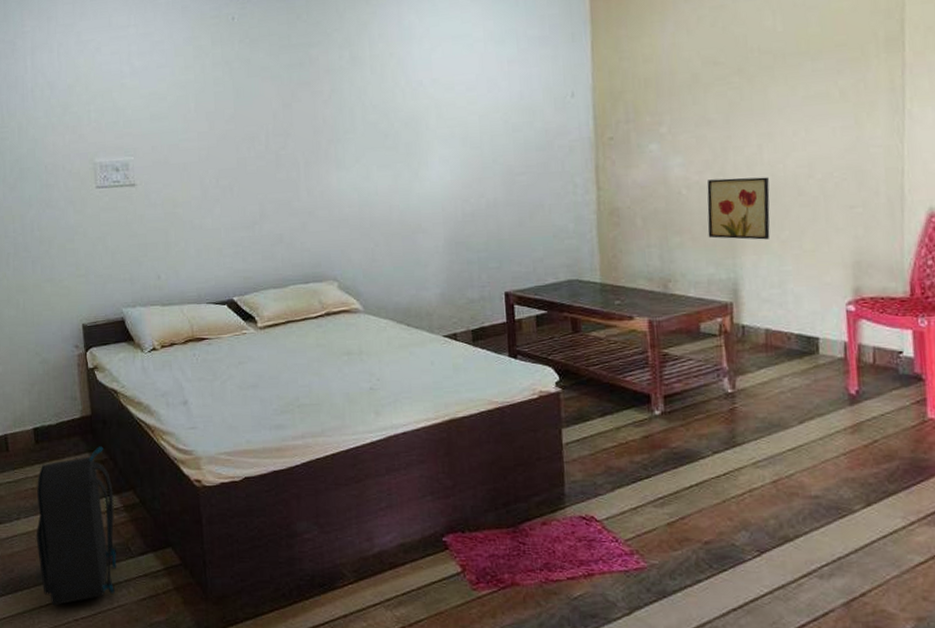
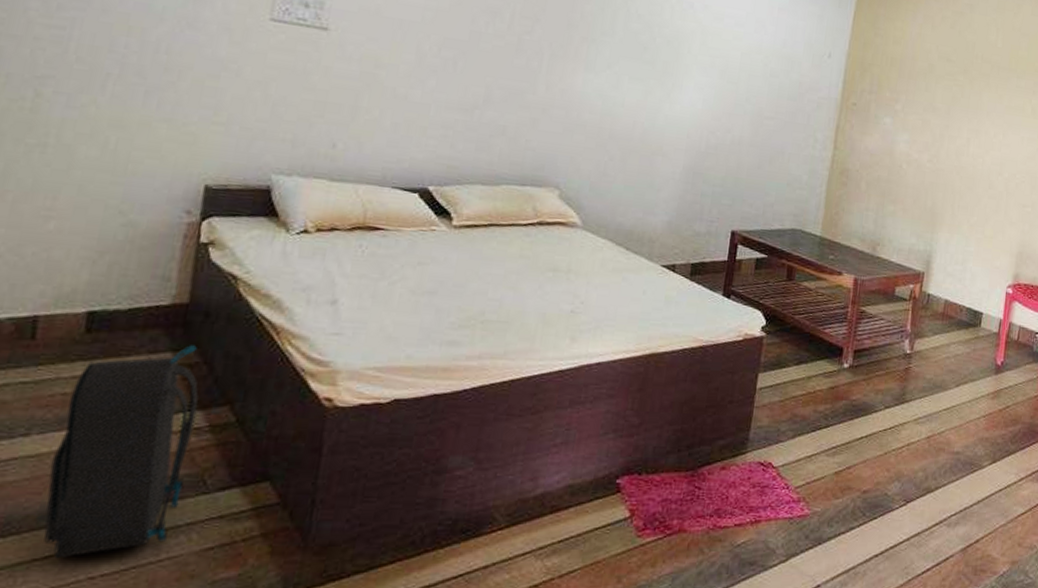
wall art: present [707,177,770,240] -> none [916,160,970,222]

